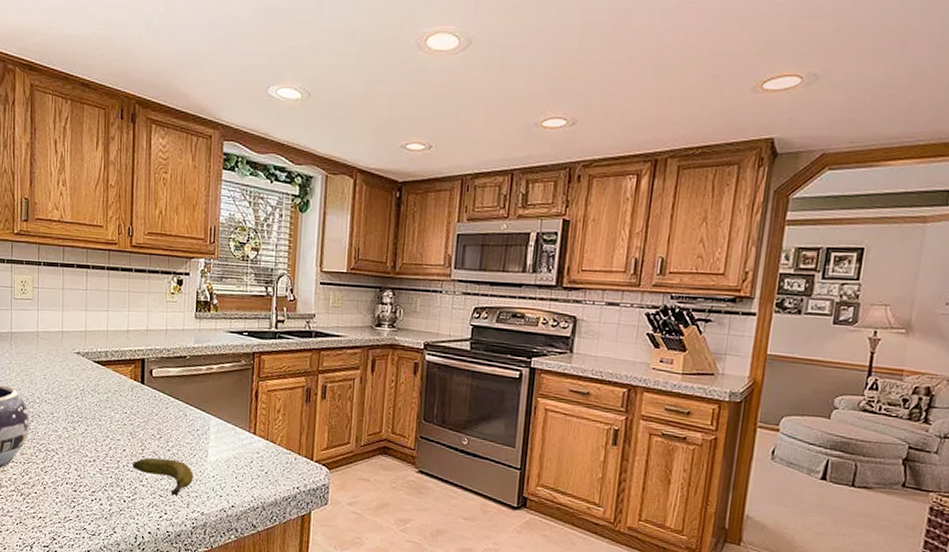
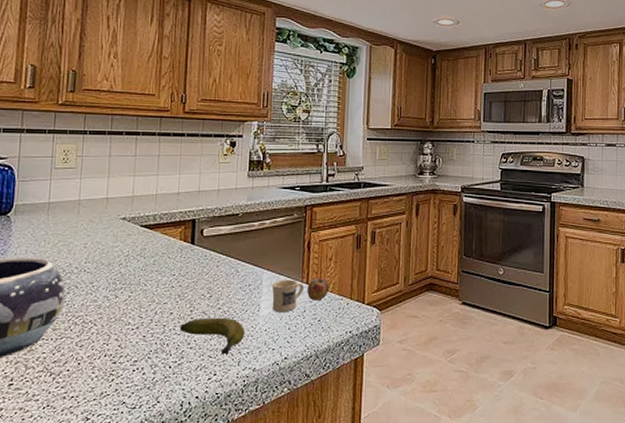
mug: none [219,427,277,461] -> present [271,278,329,313]

